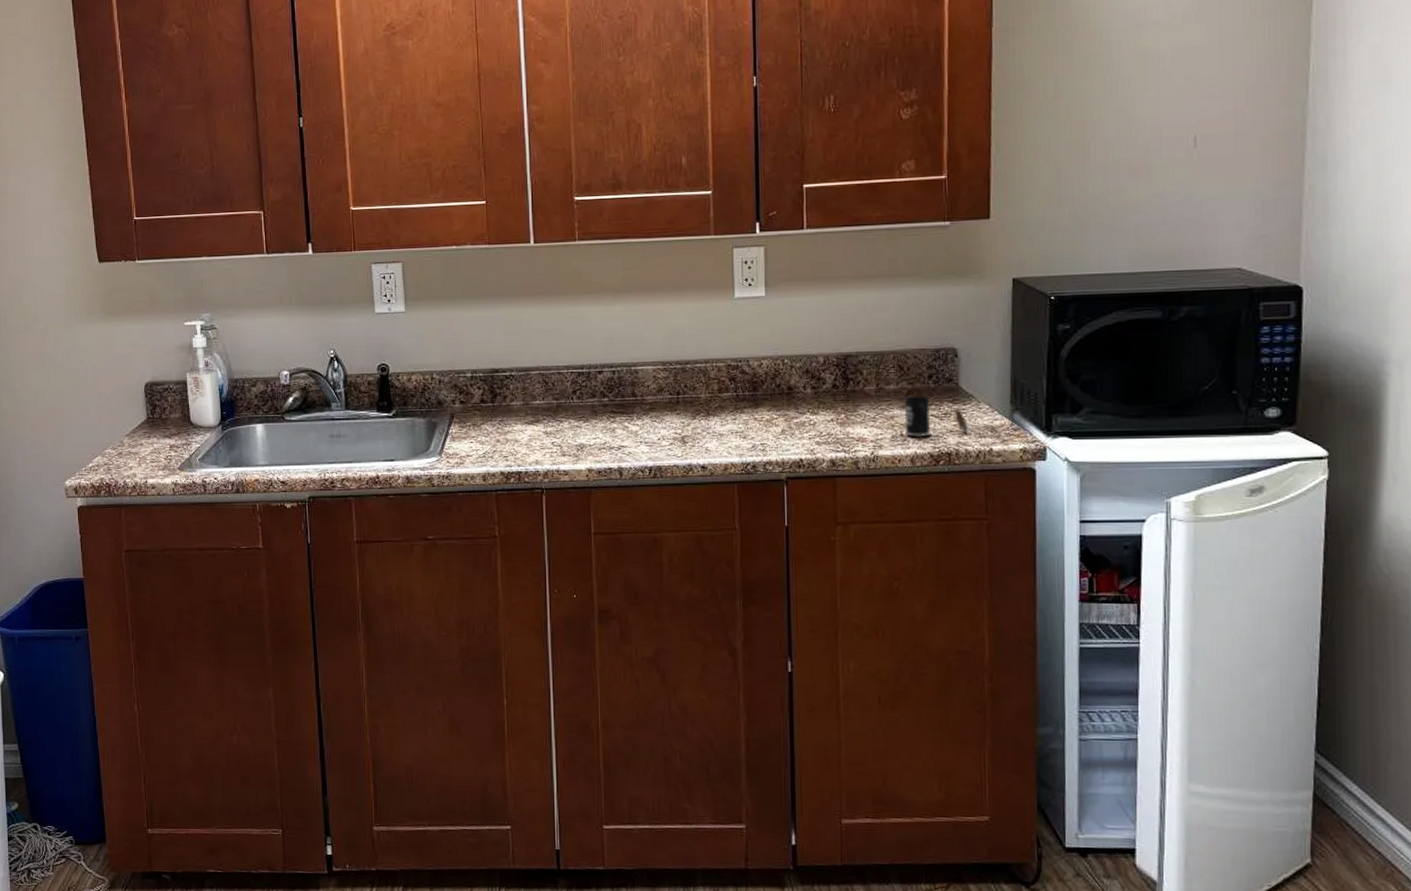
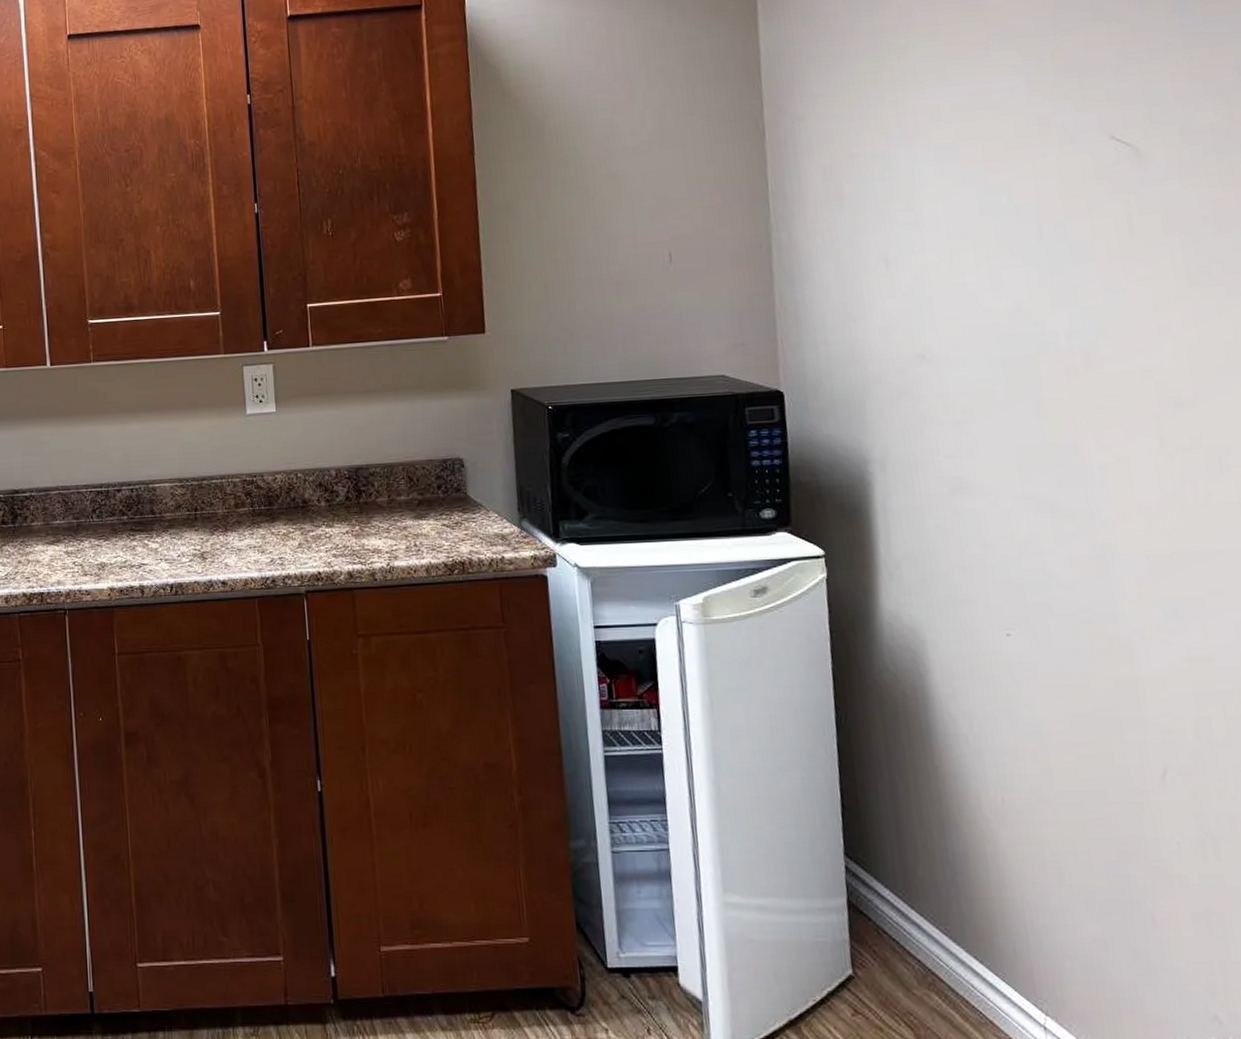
mug: present [904,395,971,437] -> none [416,506,482,547]

